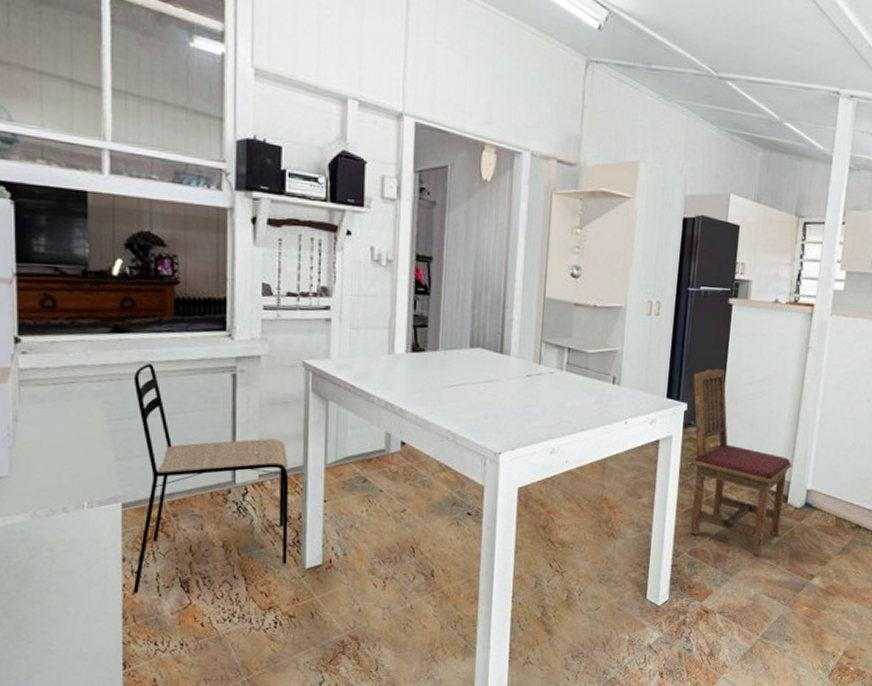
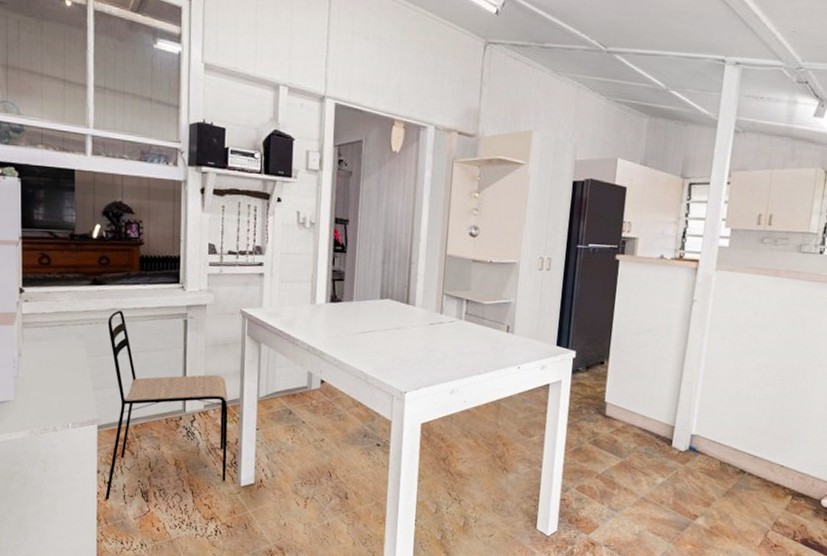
dining chair: present [689,368,792,557] -> none [577,319,677,495]

